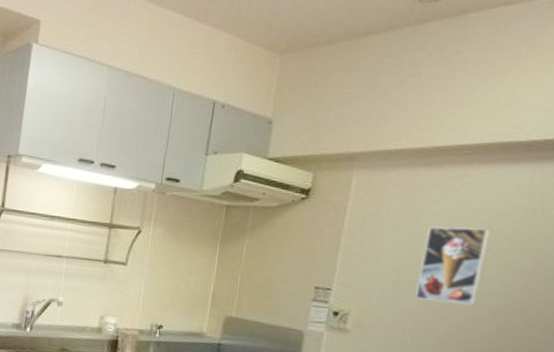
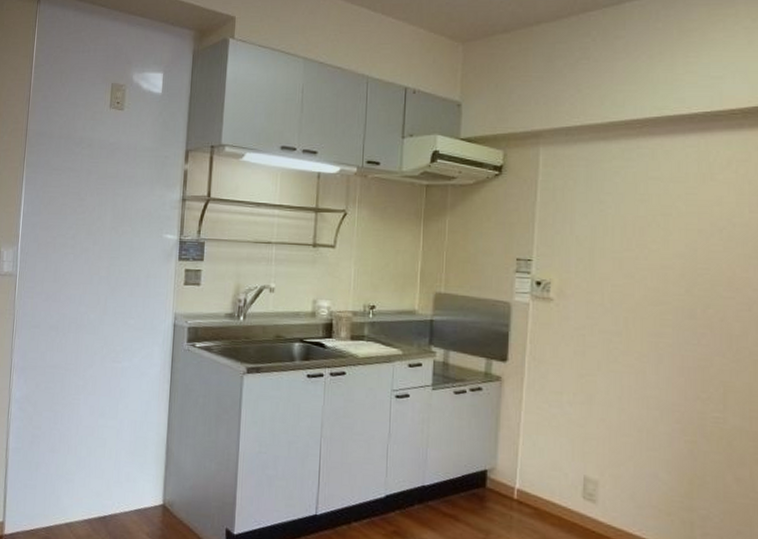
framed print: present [415,226,490,306] -> none [609,195,668,268]

